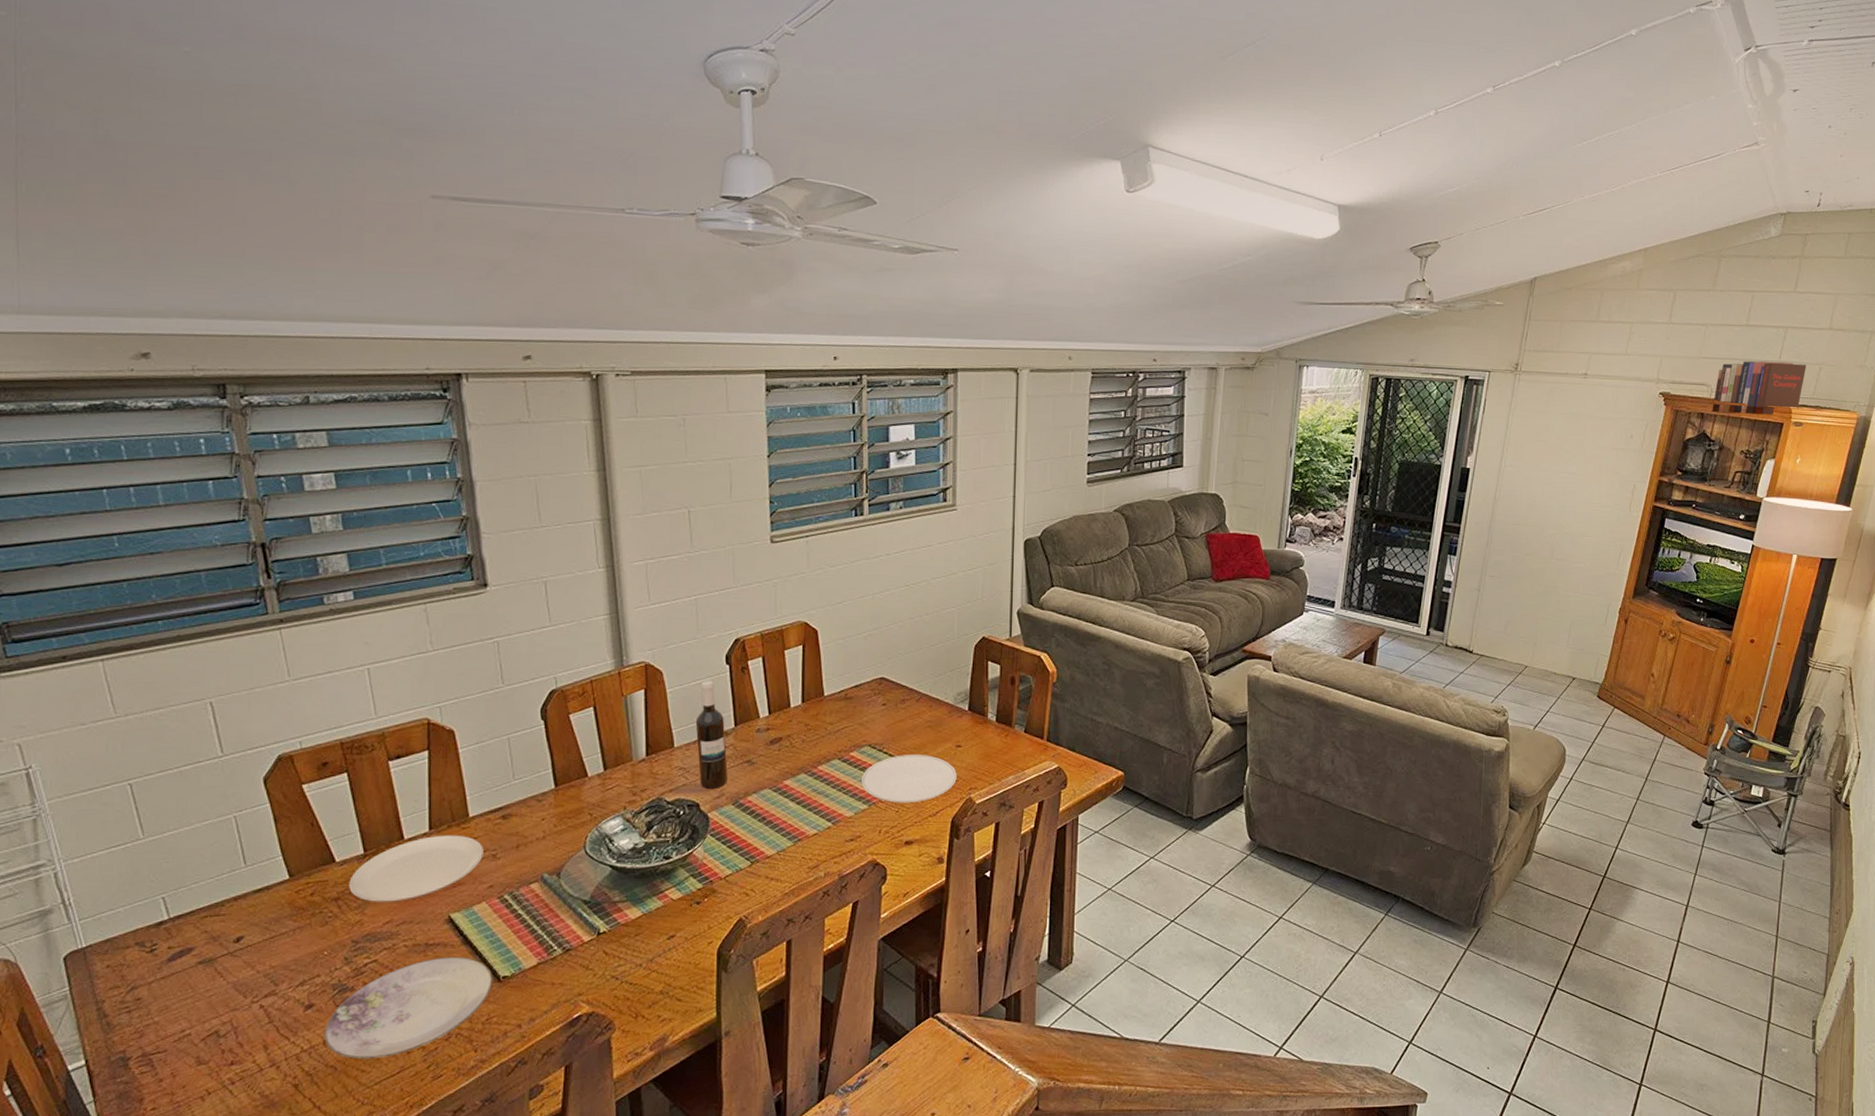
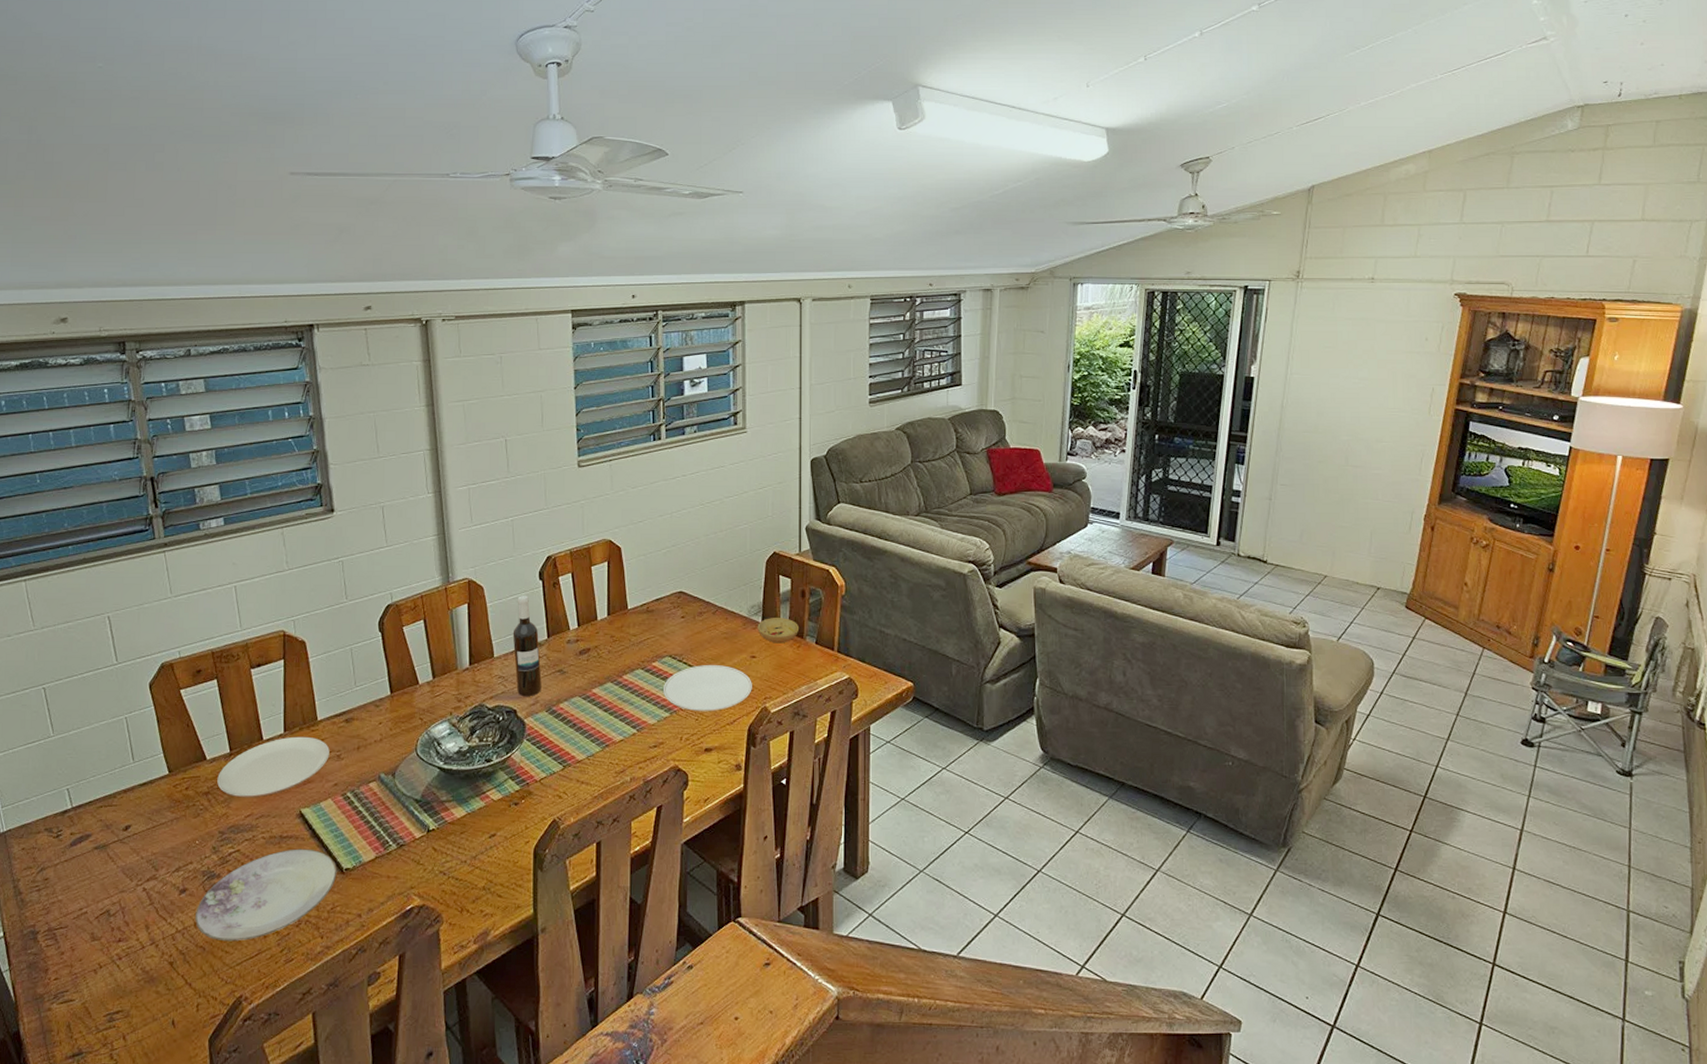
bowl: none [963,705,1008,732] -> present [757,618,800,644]
books: present [1712,361,1806,415] -> none [1514,256,1618,311]

